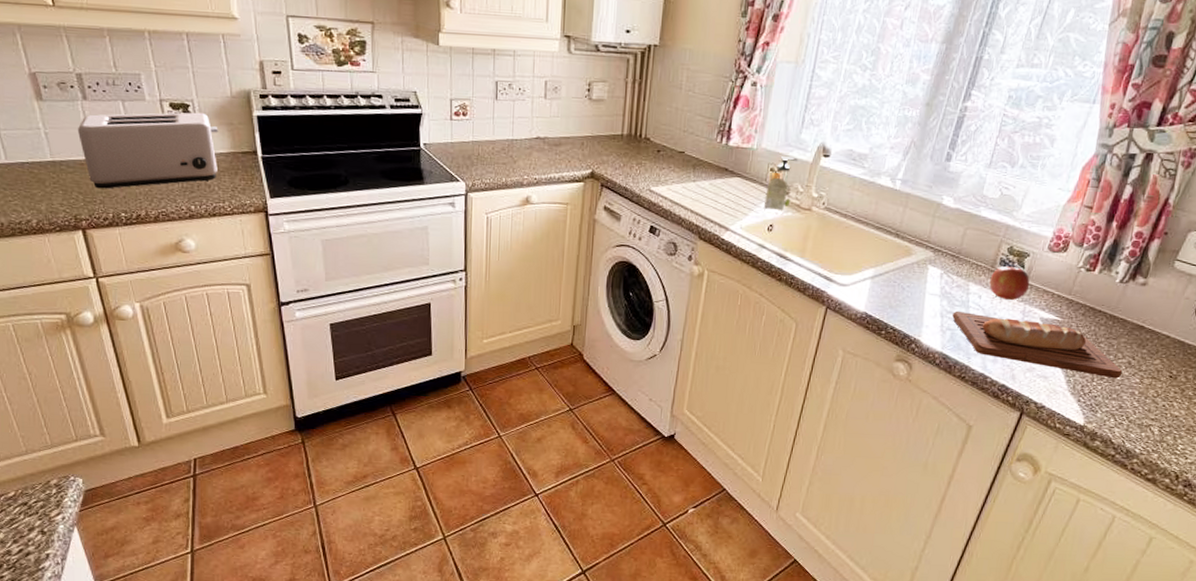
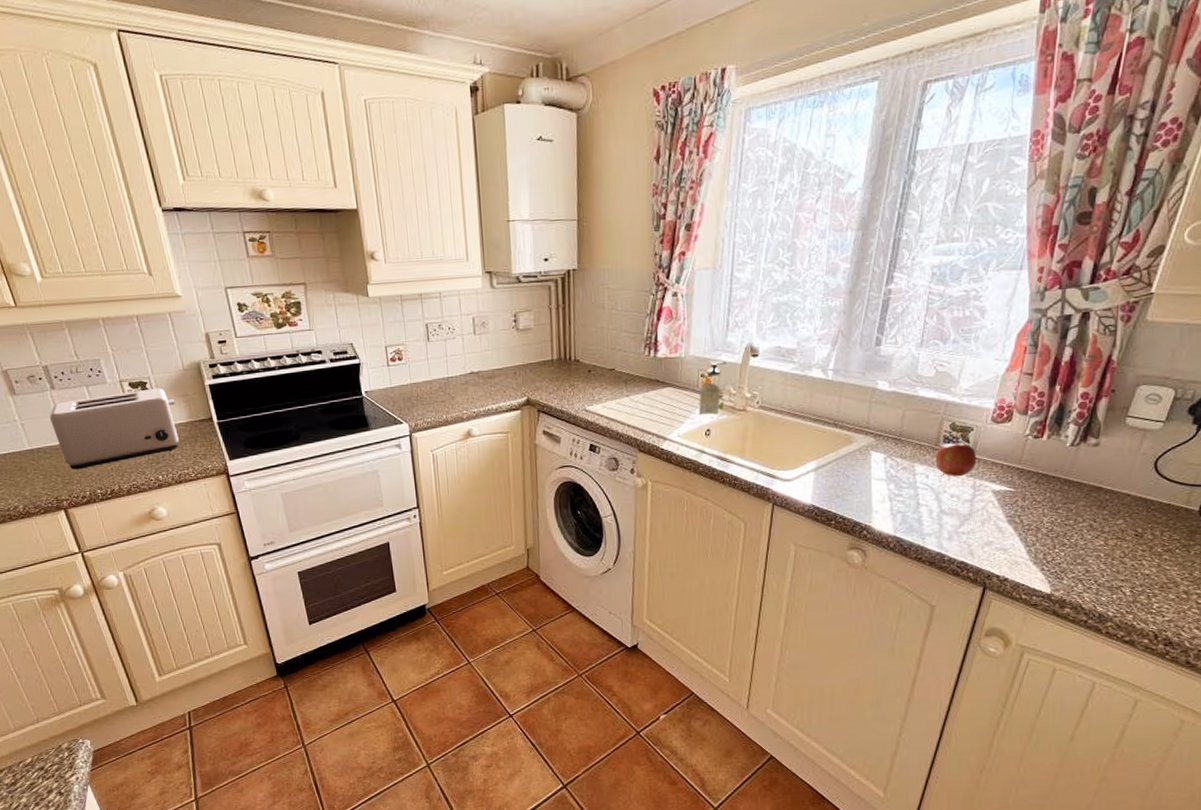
bread loaf: present [952,310,1123,379] -> none [901,492,1085,544]

